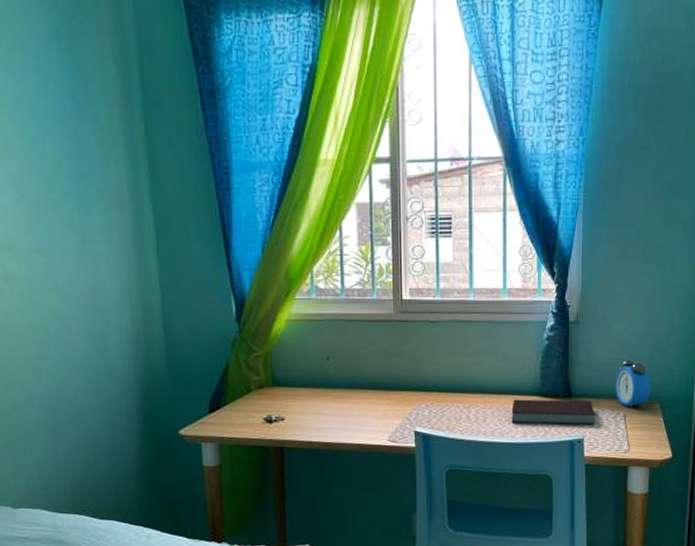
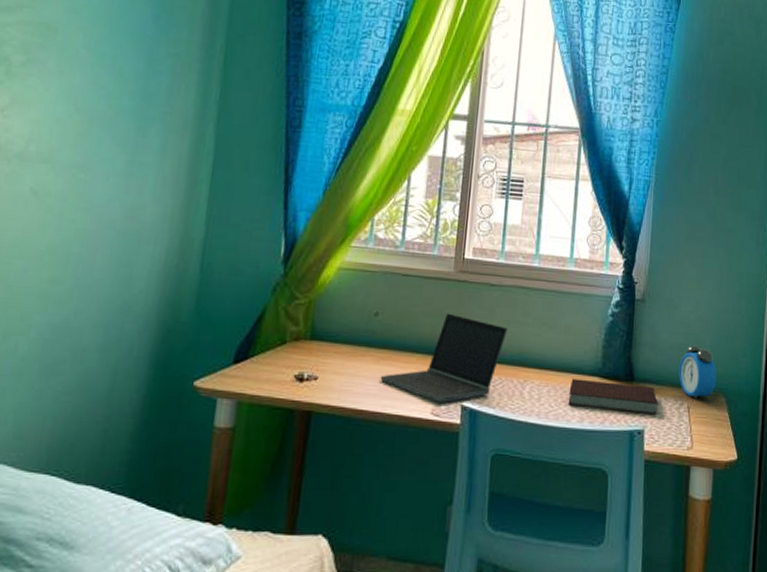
laptop computer: none [339,351,450,431] -> present [380,313,508,403]

